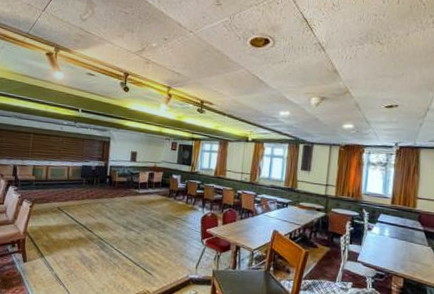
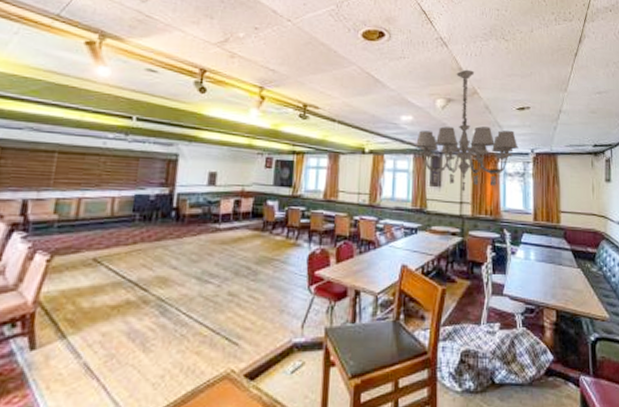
chandelier: none [291,71,384,177] -> present [416,69,519,192]

